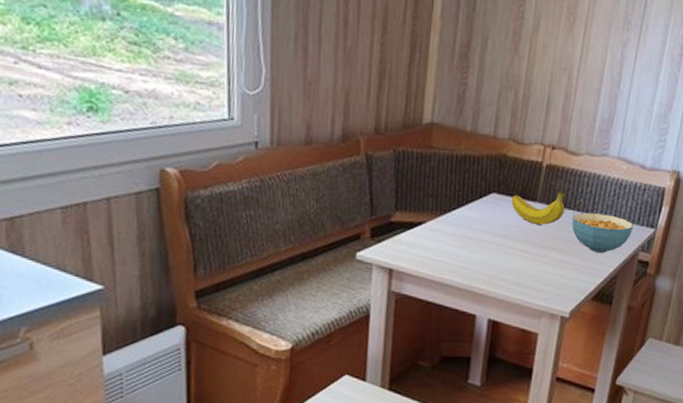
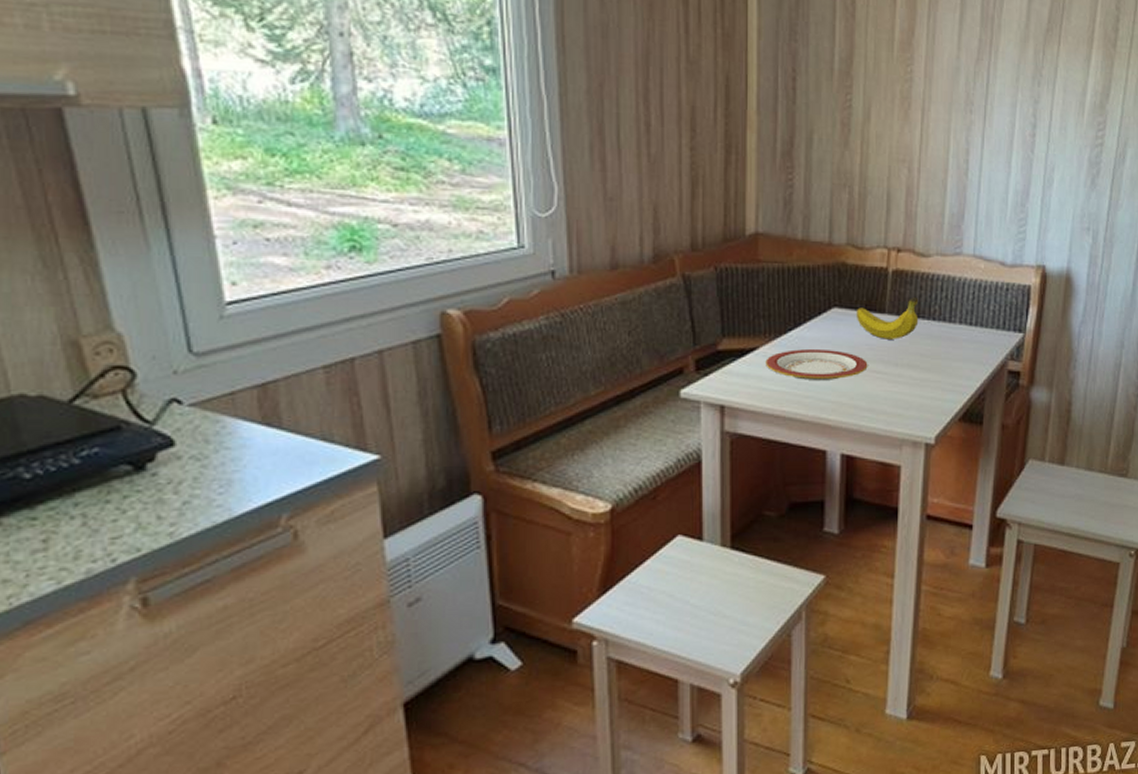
plate: none [430,226,518,256] -> present [765,349,868,381]
cereal bowl: present [572,212,634,253] -> none [928,321,999,366]

